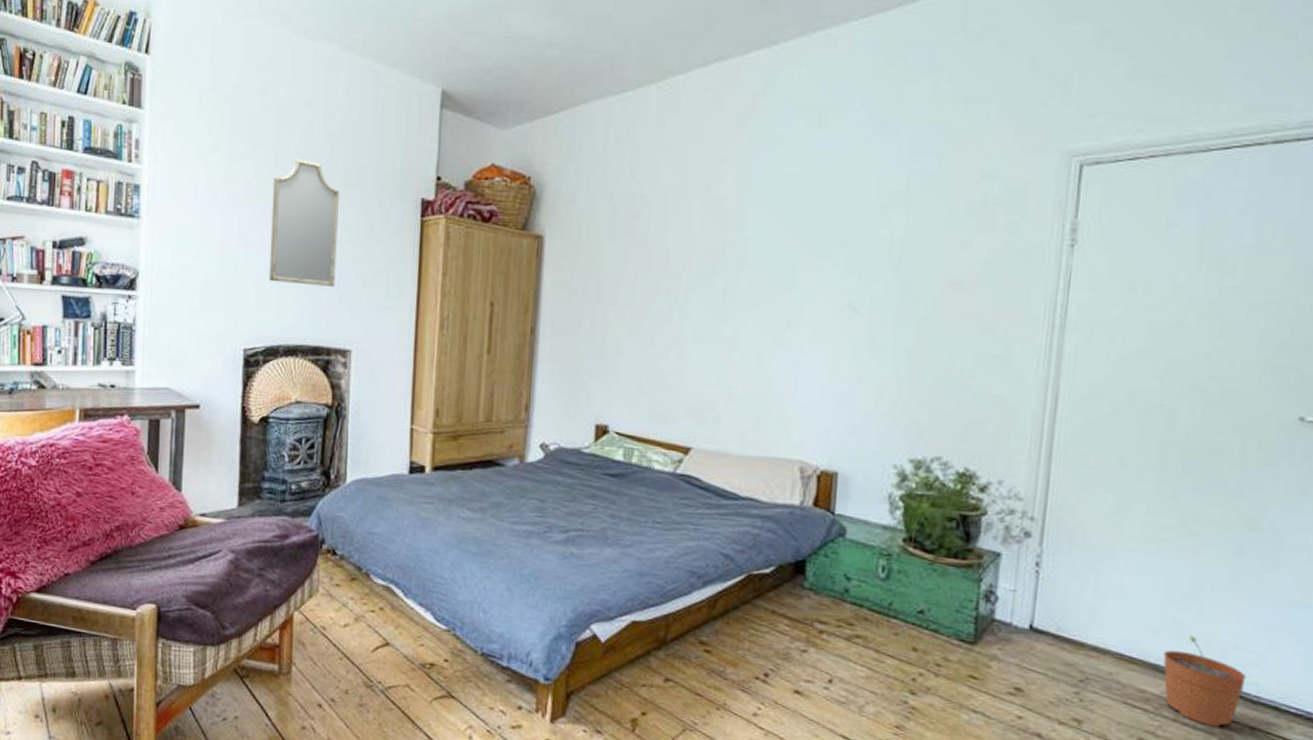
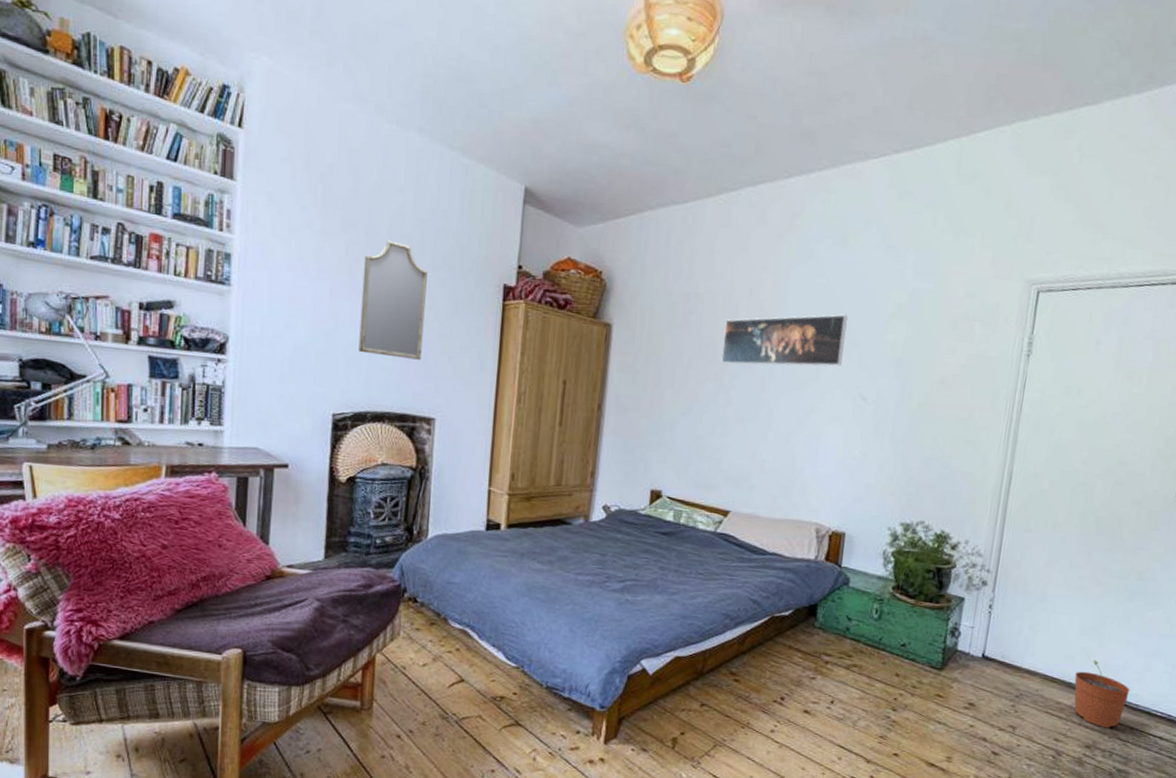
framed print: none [674,209,829,275] -> present [721,314,848,367]

